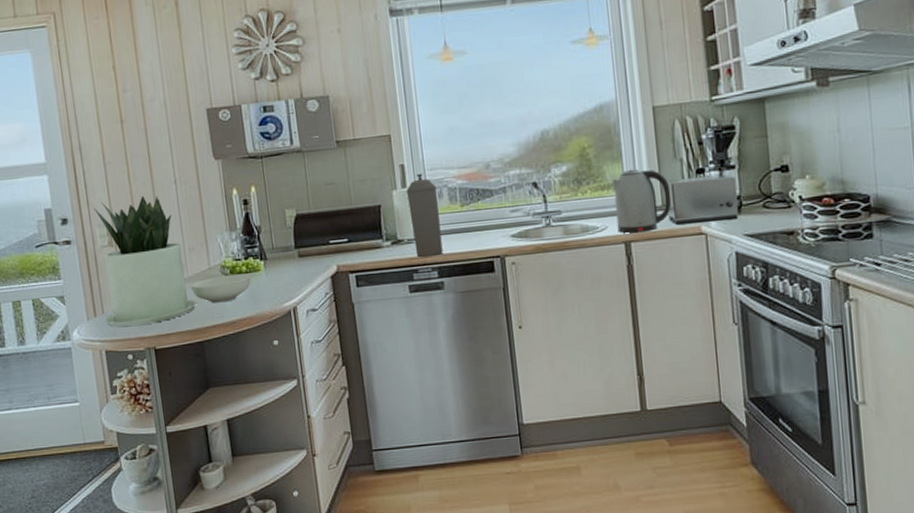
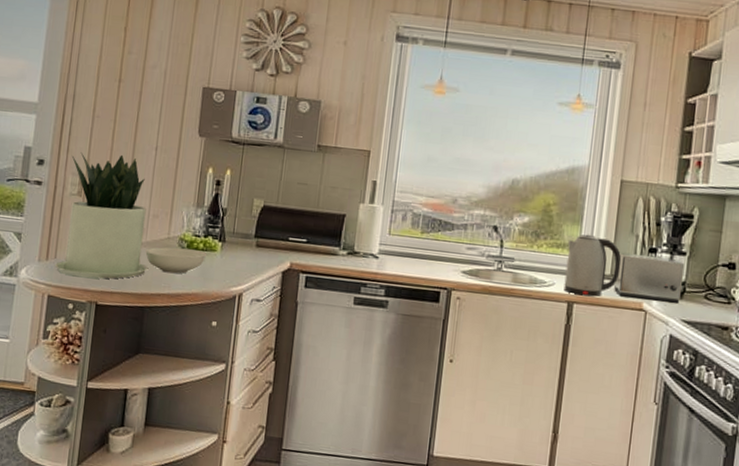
canister: present [406,173,443,258] -> none [368,193,403,275]

